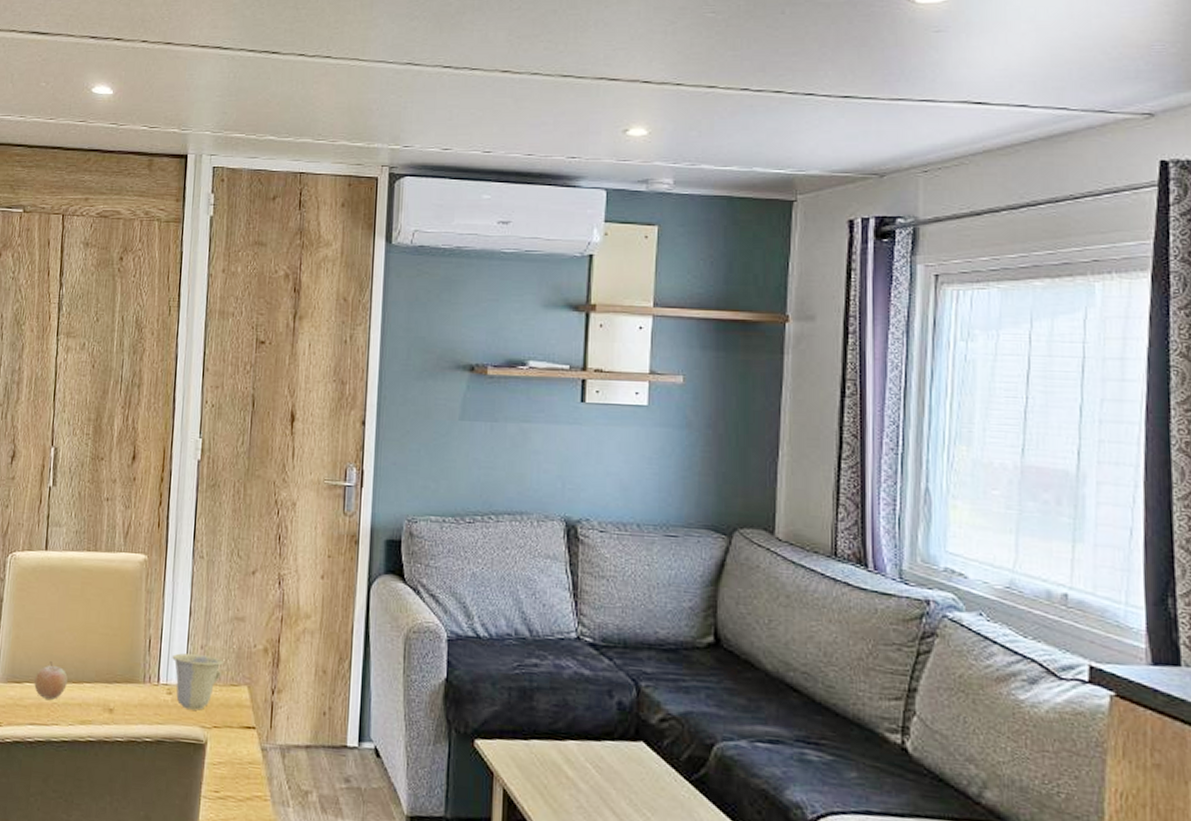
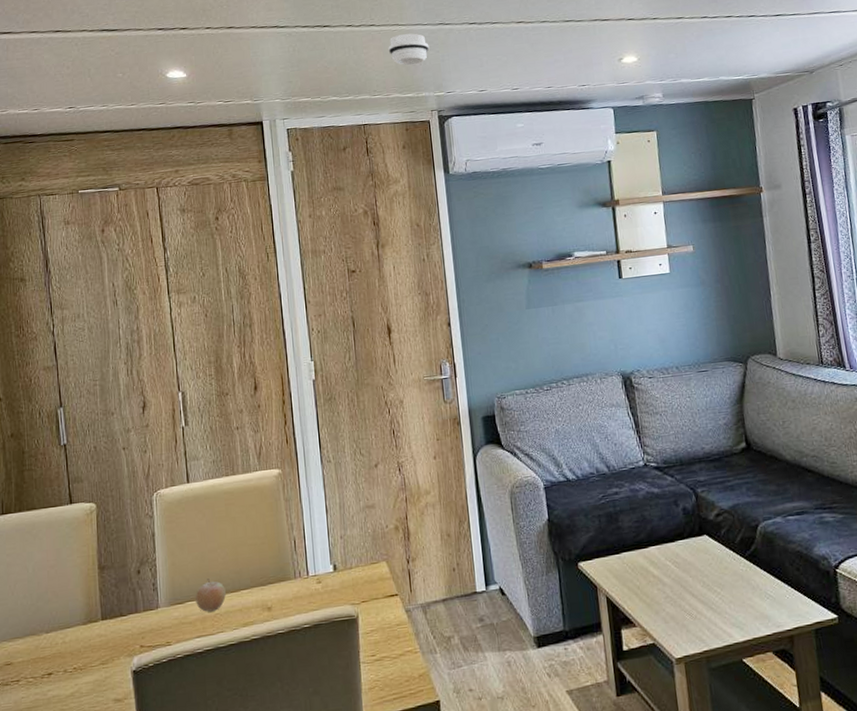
cup: present [172,653,223,711] -> none [316,543,362,593]
smoke detector: none [342,71,391,109] -> present [388,33,429,66]

